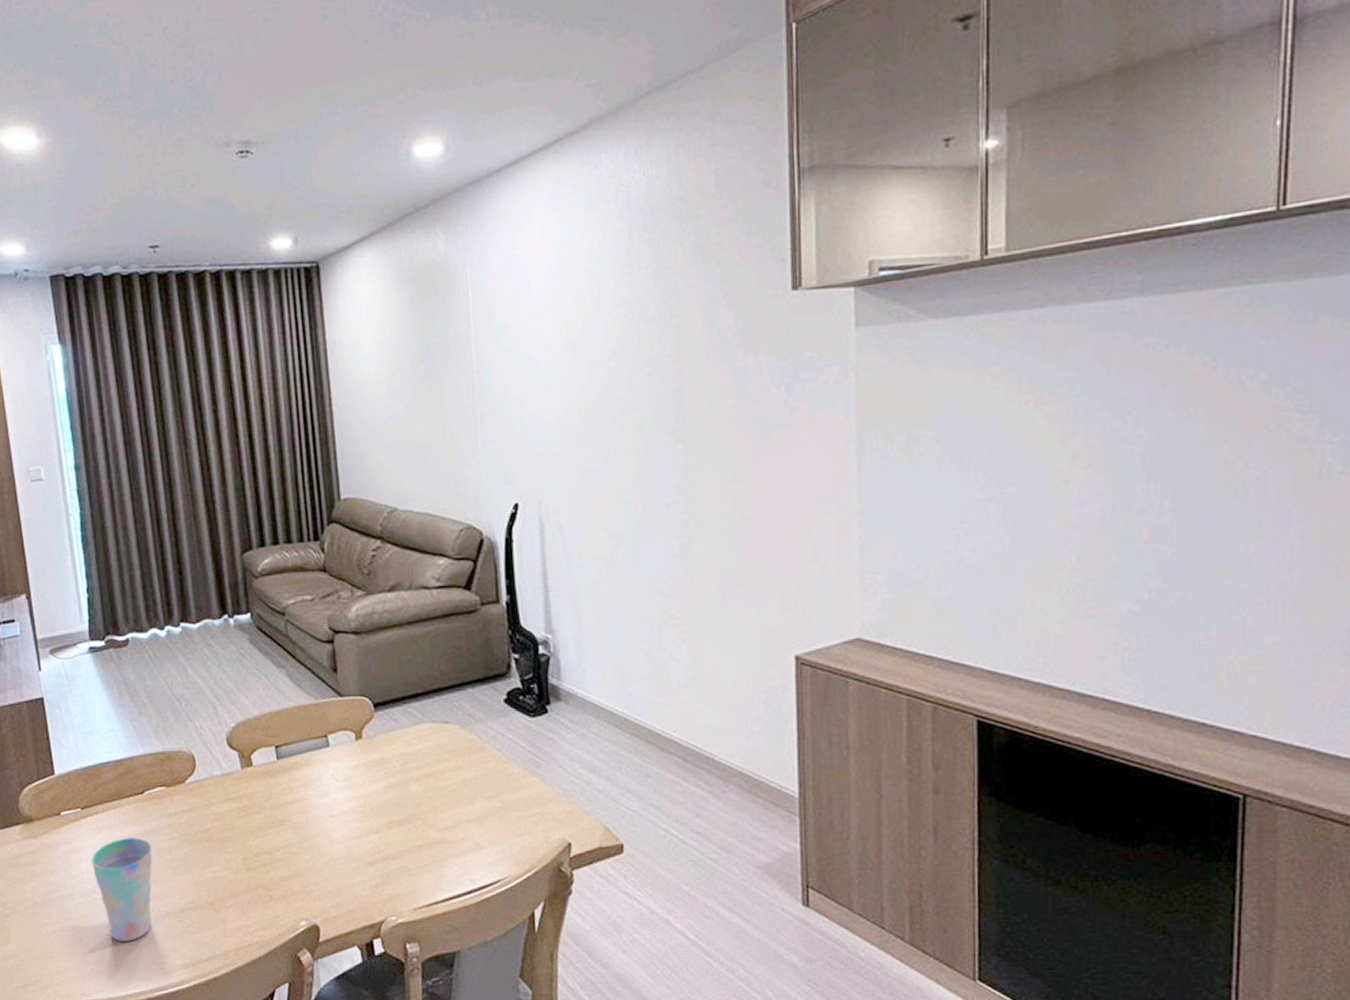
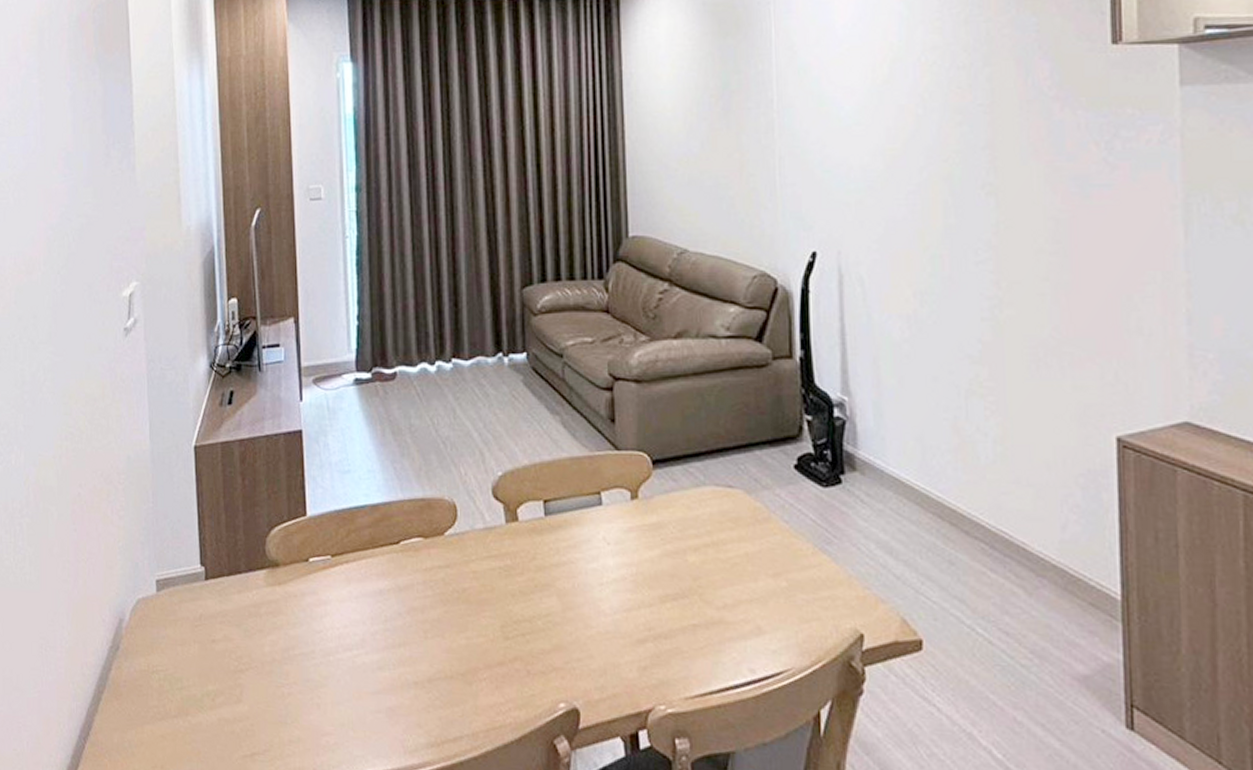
cup: present [91,838,153,941] -> none [336,592,403,712]

